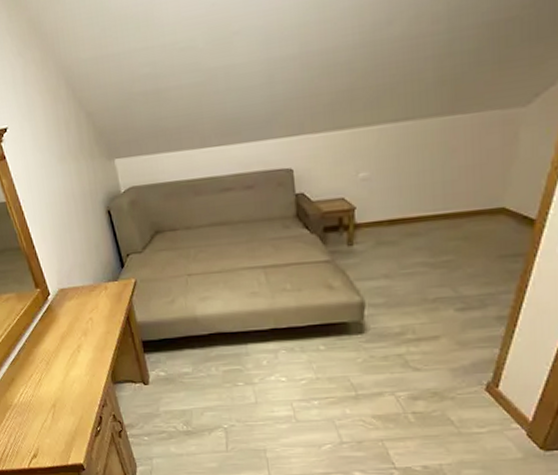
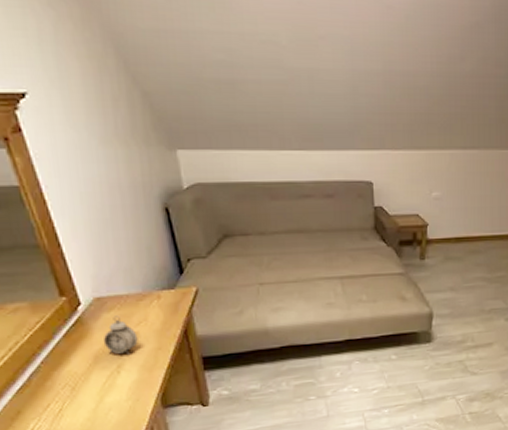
alarm clock: none [66,304,92,338] -> present [102,315,138,356]

